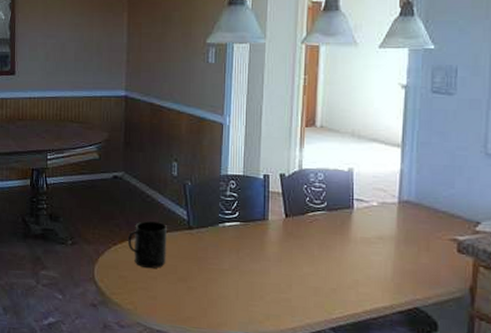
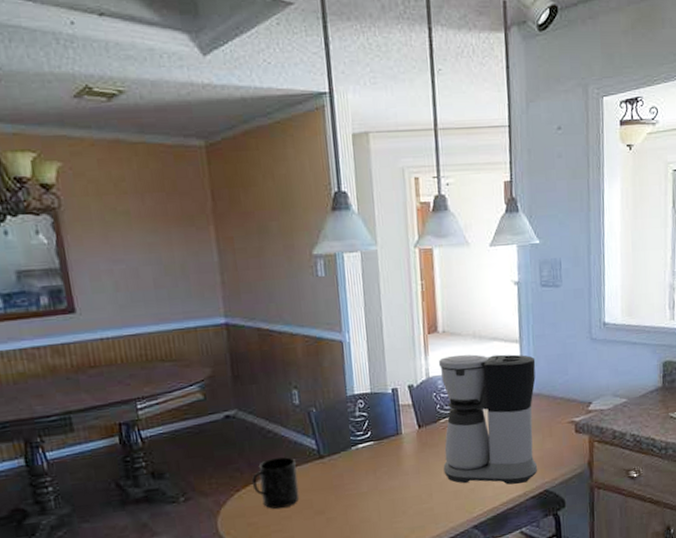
coffee maker: none [306,151,418,296] -> present [439,354,538,485]

